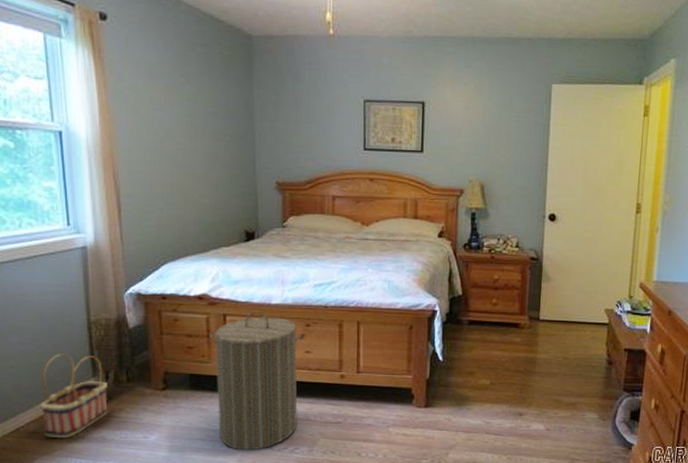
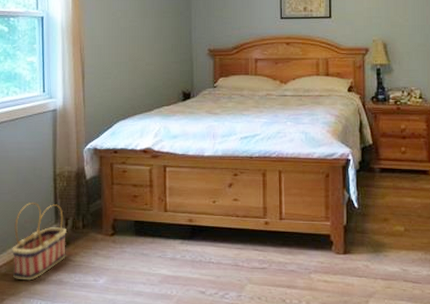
laundry hamper: present [210,310,302,451] -> none [152,162,231,295]

